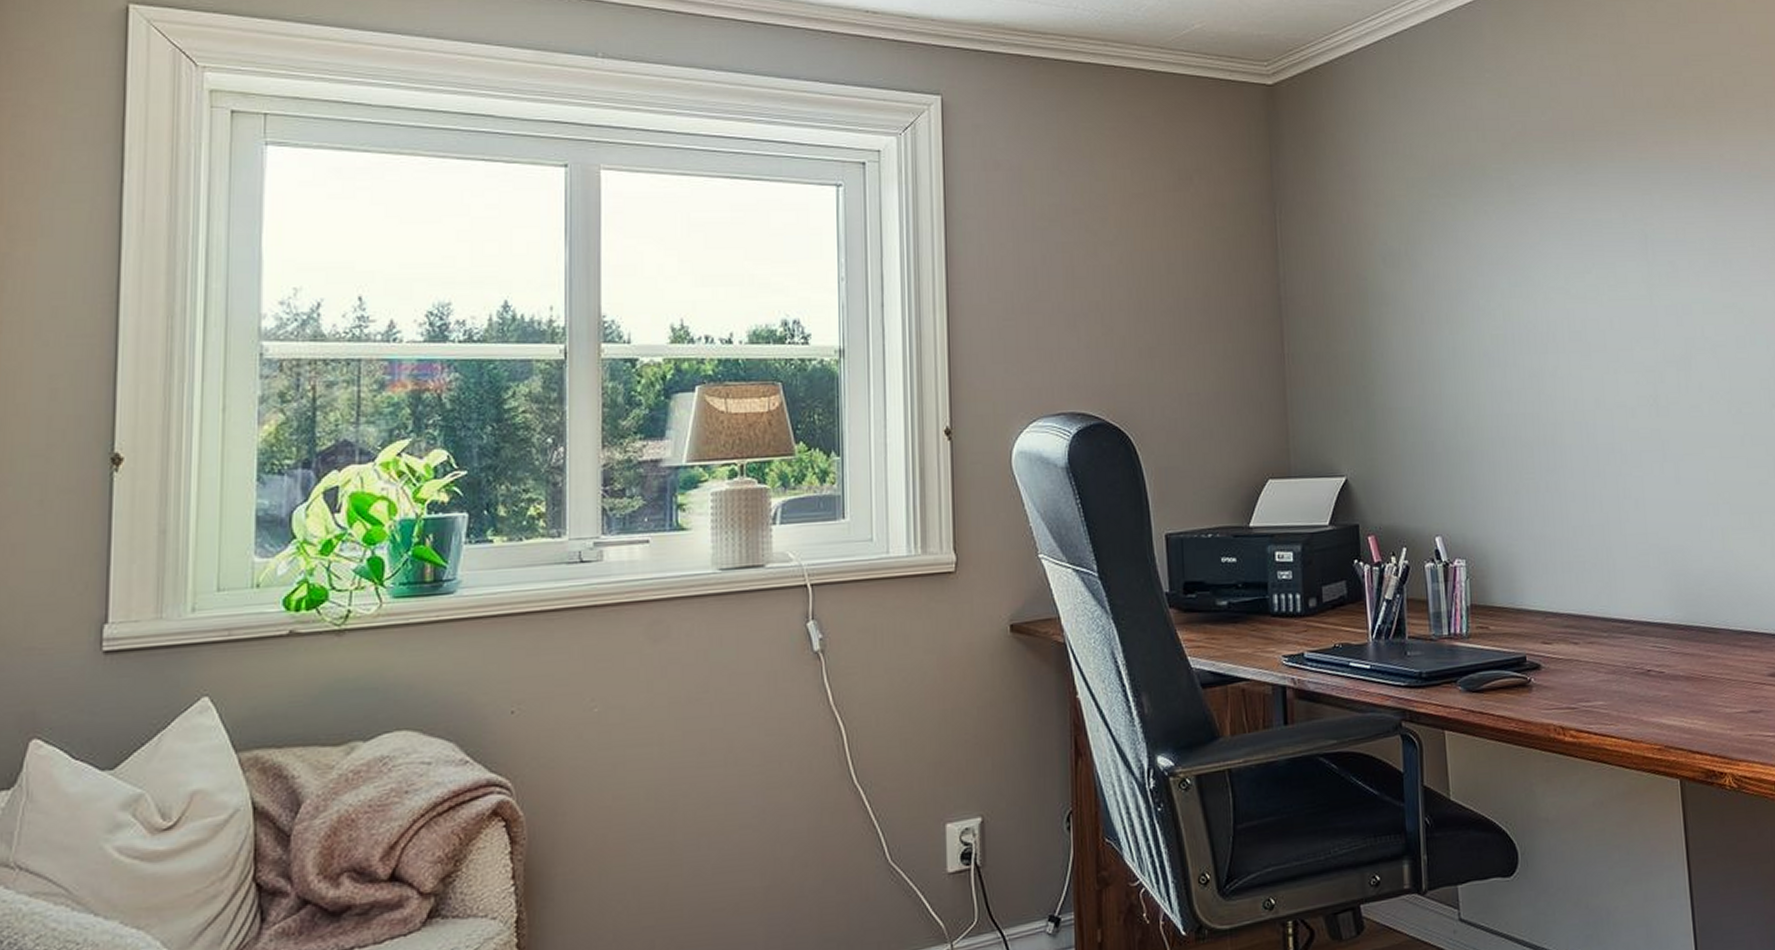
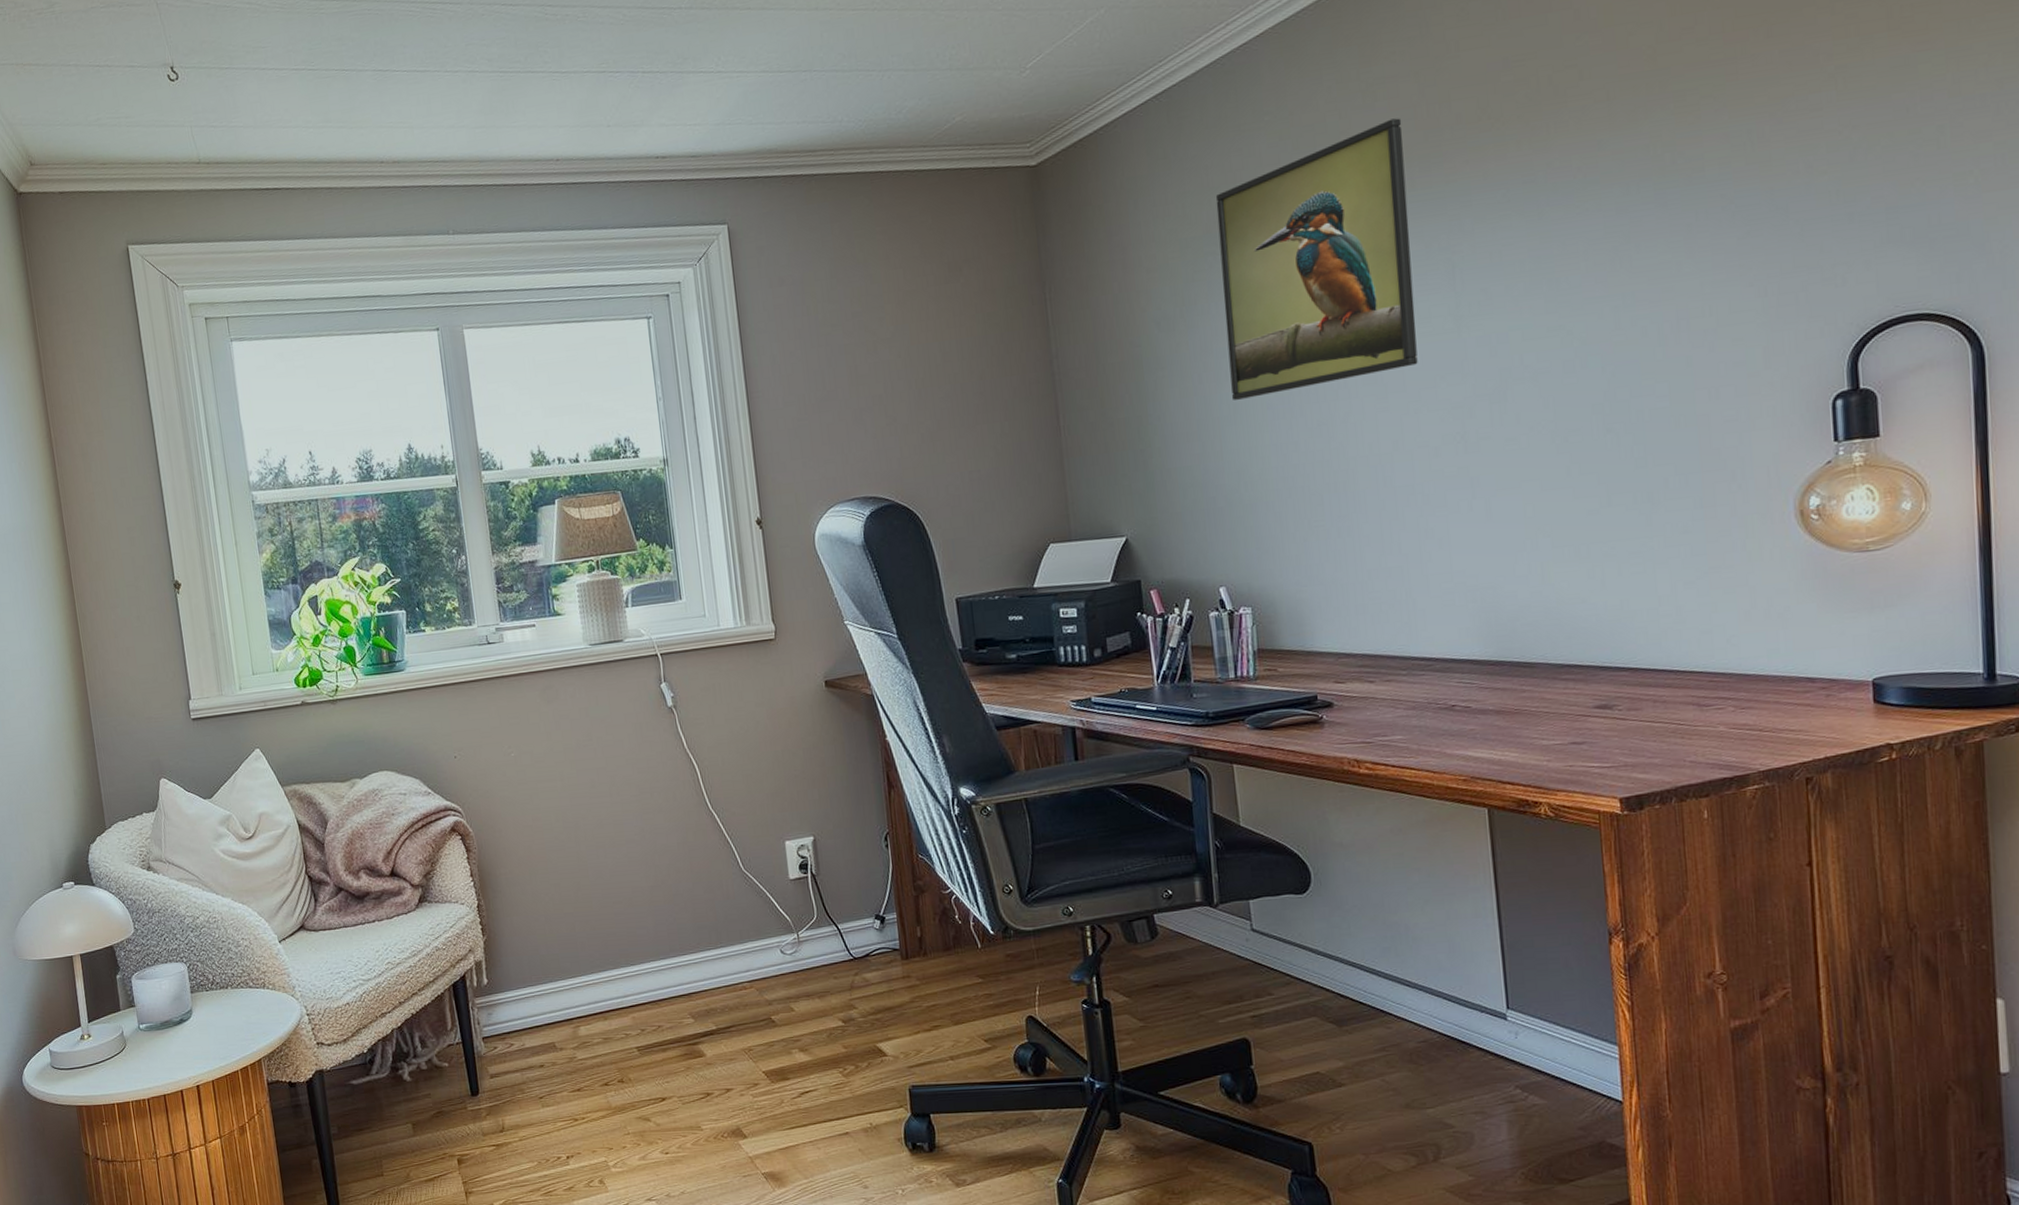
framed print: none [1440,94,1617,344] -> present [1215,118,1418,400]

